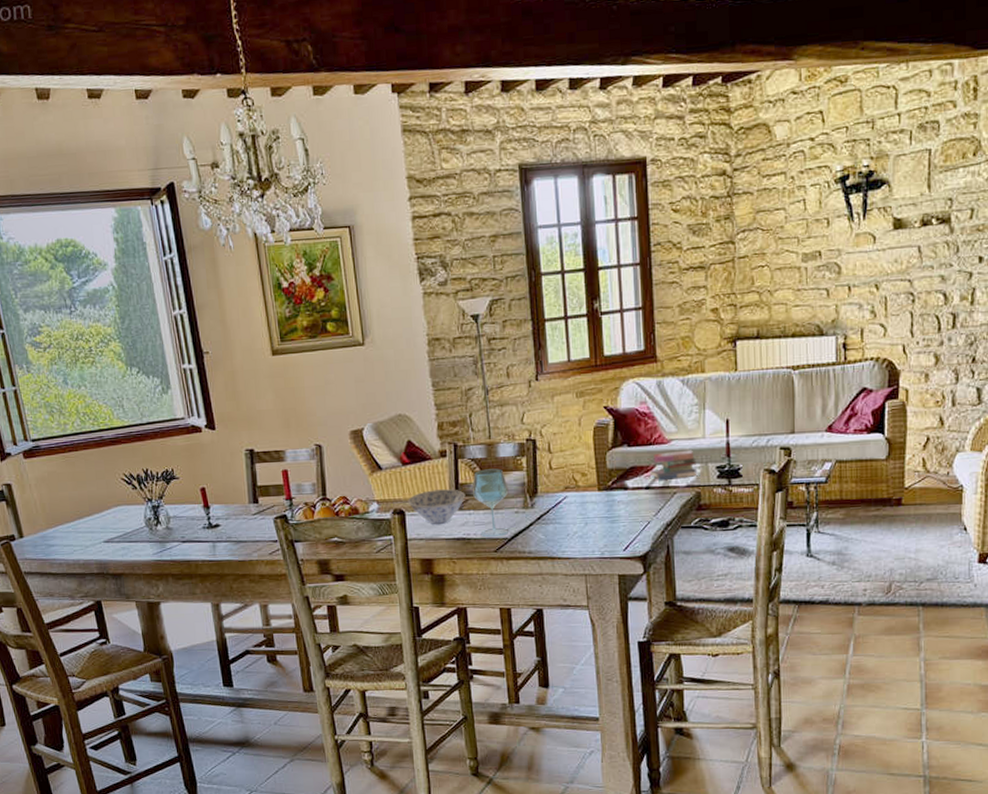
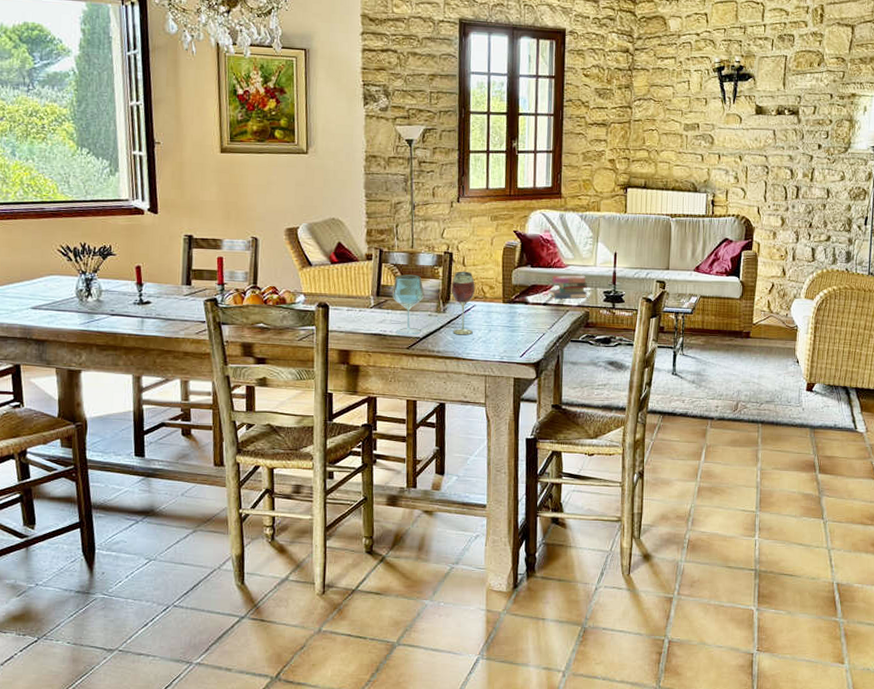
bowl: present [408,489,466,525] -> none [332,288,386,321]
wineglass: none [537,459,567,532] -> present [451,271,475,335]

